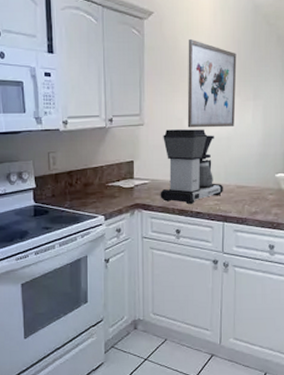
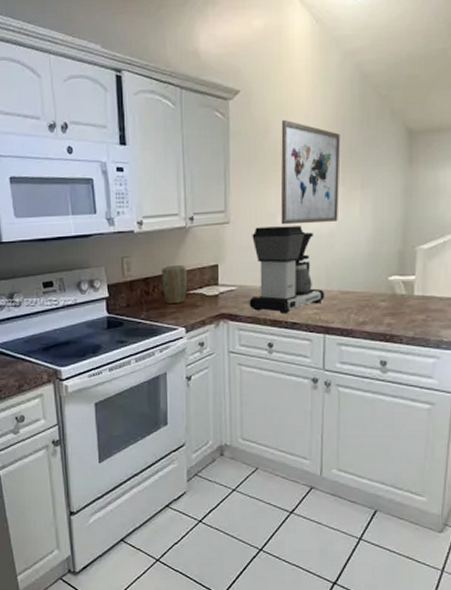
plant pot: none [84,161,106,194] -> present [161,265,187,303]

